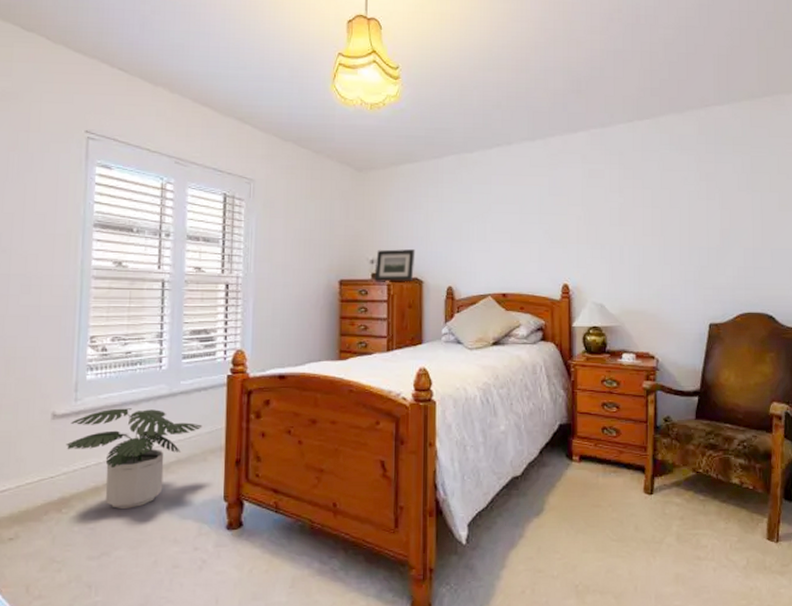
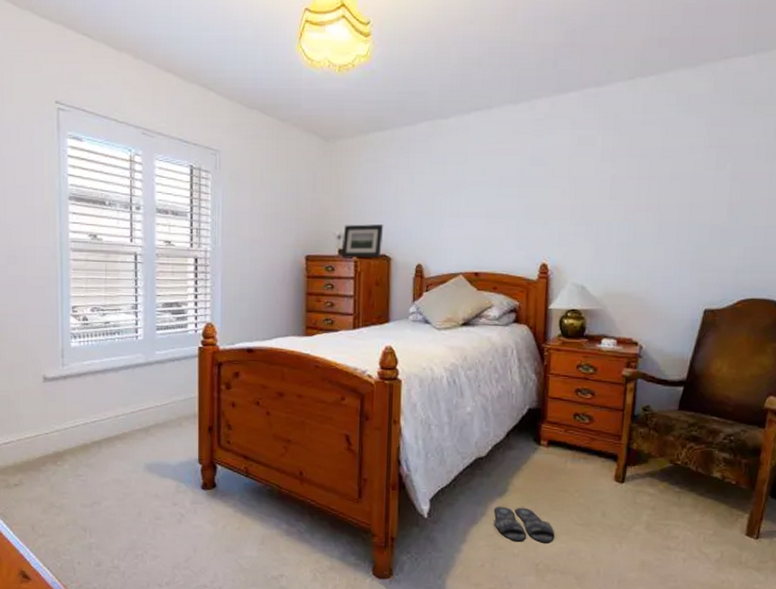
potted plant: present [65,408,202,510] -> none [56,374,177,466]
slippers: none [531,526,592,563] -> present [493,506,555,543]

